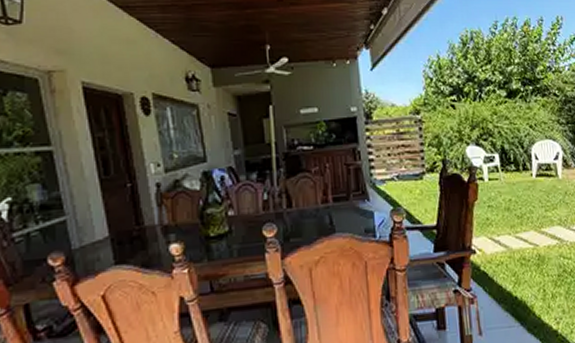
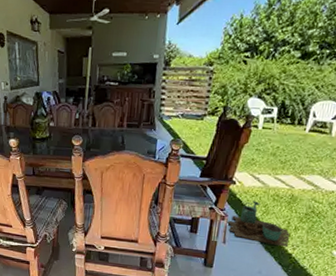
watering can: none [478,270,552,324] -> present [227,200,291,247]

